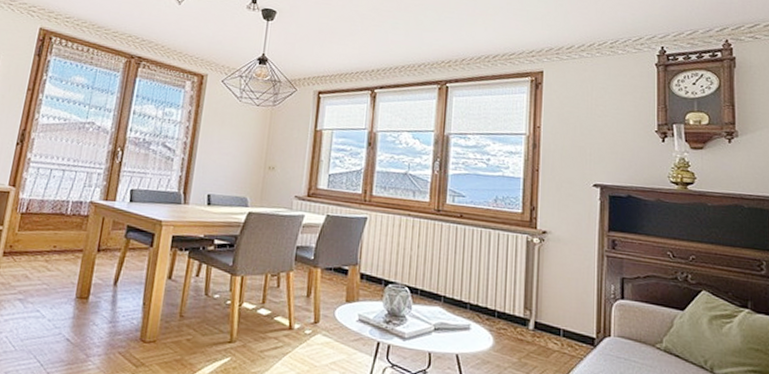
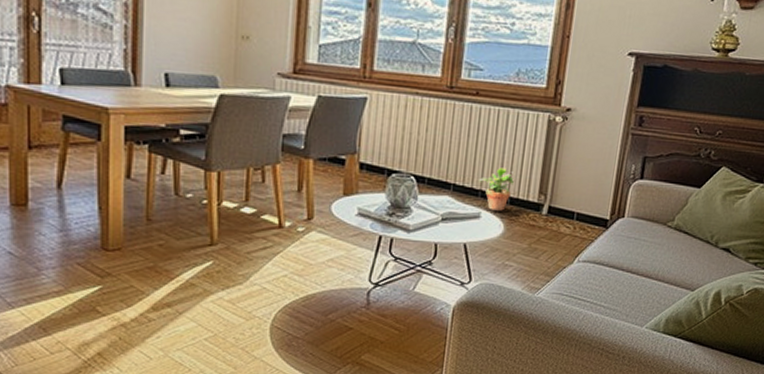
potted plant: none [467,283,499,324] -> present [479,168,514,211]

